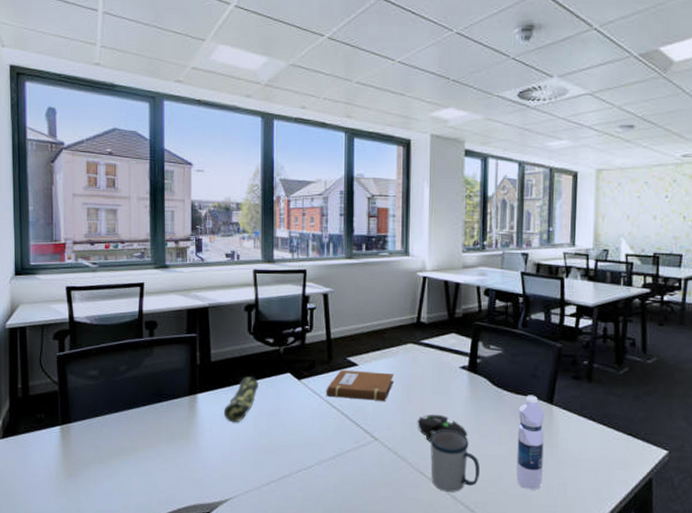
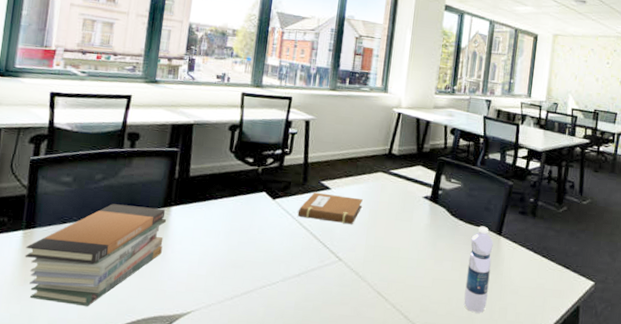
book stack: none [65,394,194,498] -> present [25,204,167,307]
pencil case: present [223,377,258,423] -> none [195,193,234,237]
mouse: present [417,415,468,441] -> none [379,239,425,264]
mug: present [430,430,480,492] -> none [387,254,433,313]

